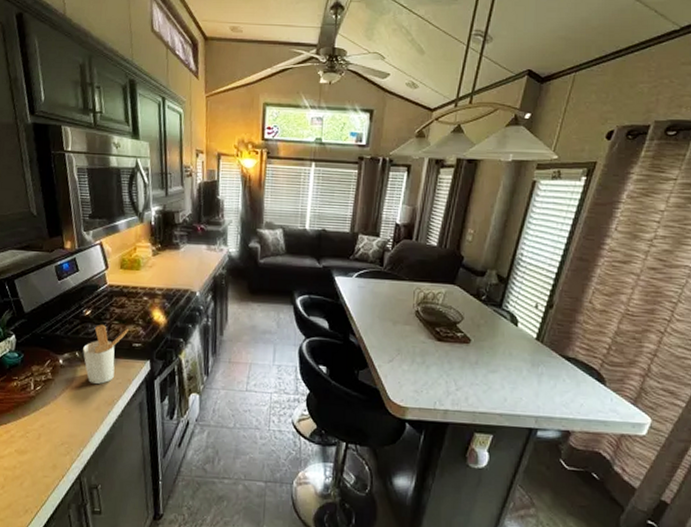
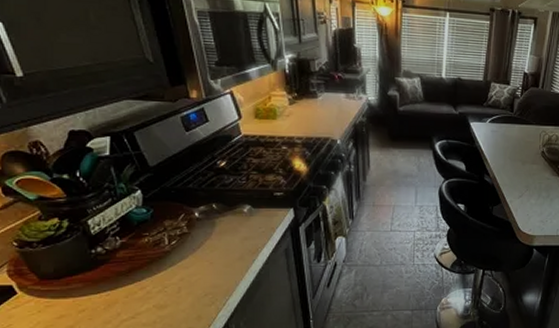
utensil holder: present [83,325,129,384] -> none [220,176,268,234]

